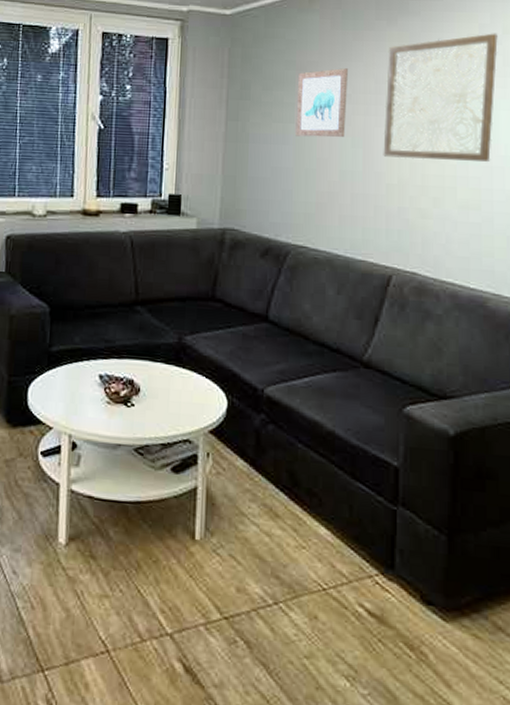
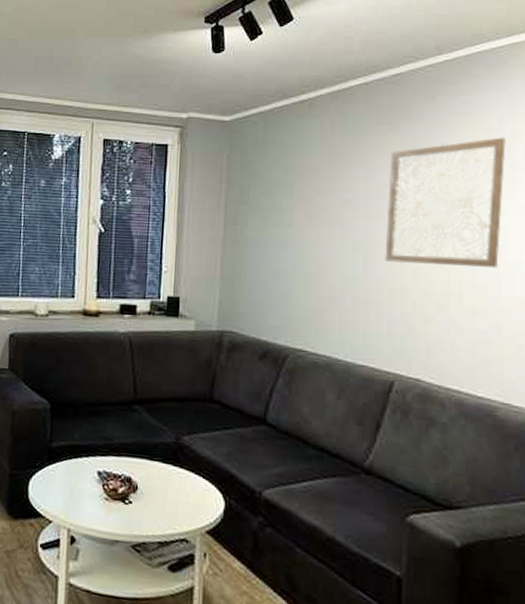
wall art: present [296,68,348,138] -> none [295,173,348,242]

